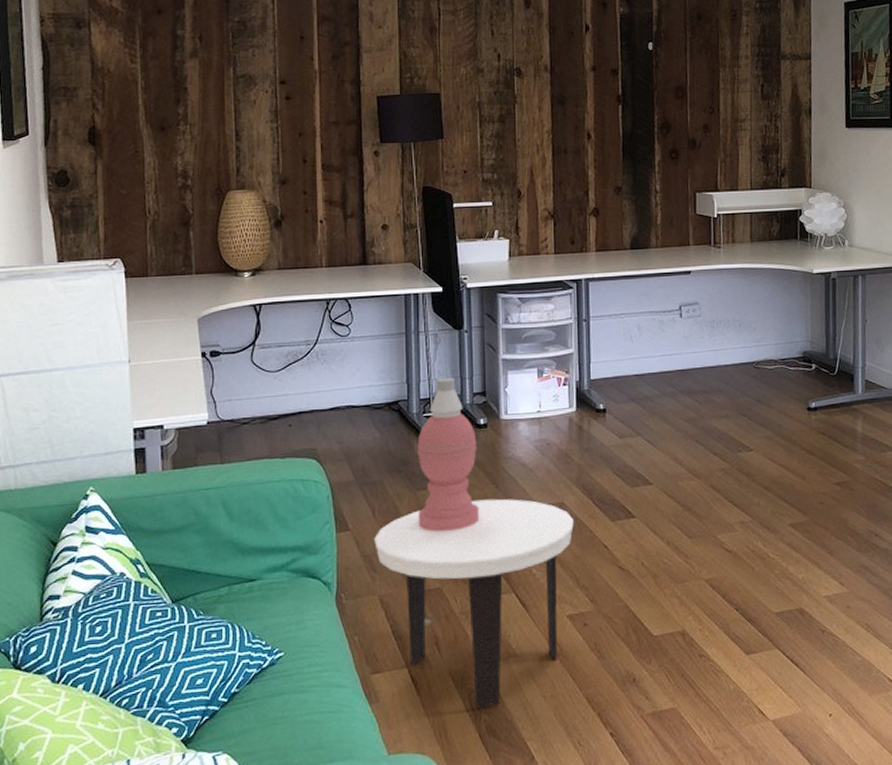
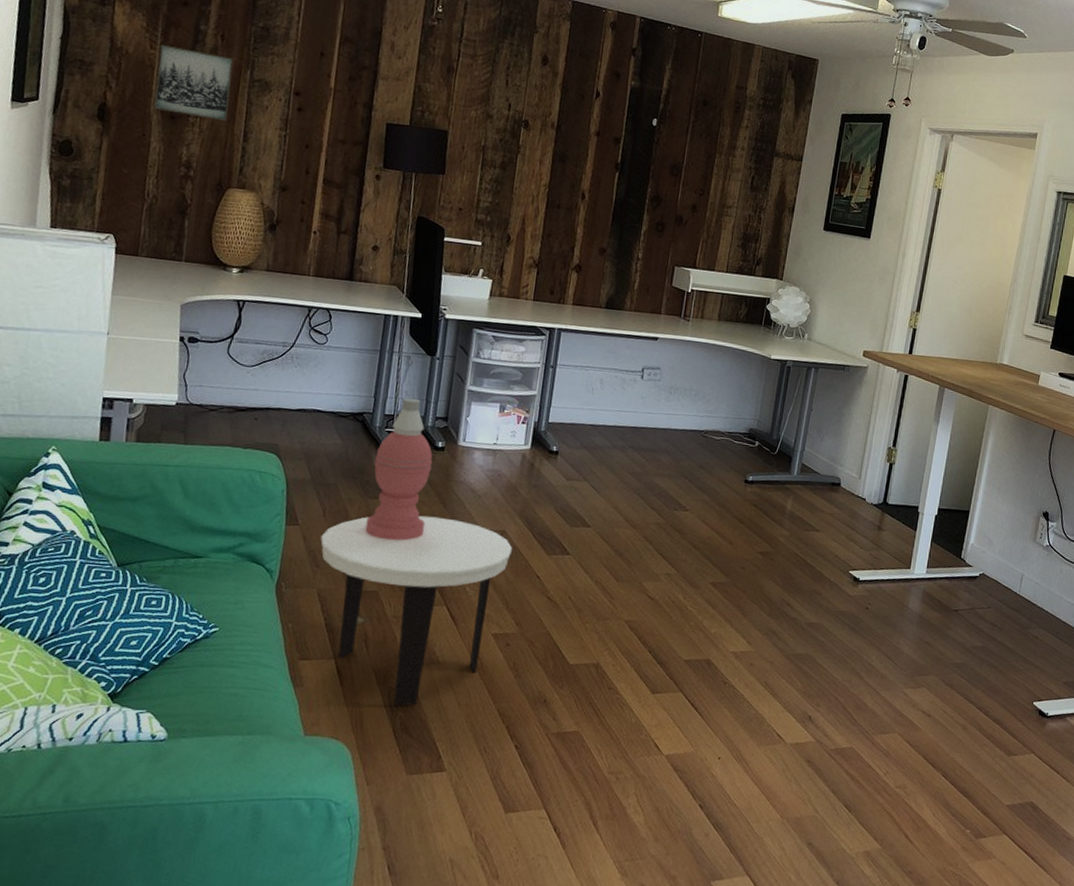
wall art: none [141,56,216,124] -> present [154,44,234,121]

